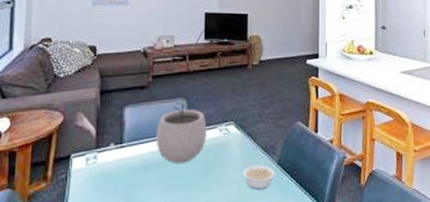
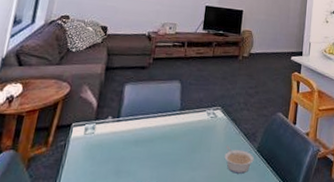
plant pot: present [155,97,207,163] -> none [149,79,197,141]

